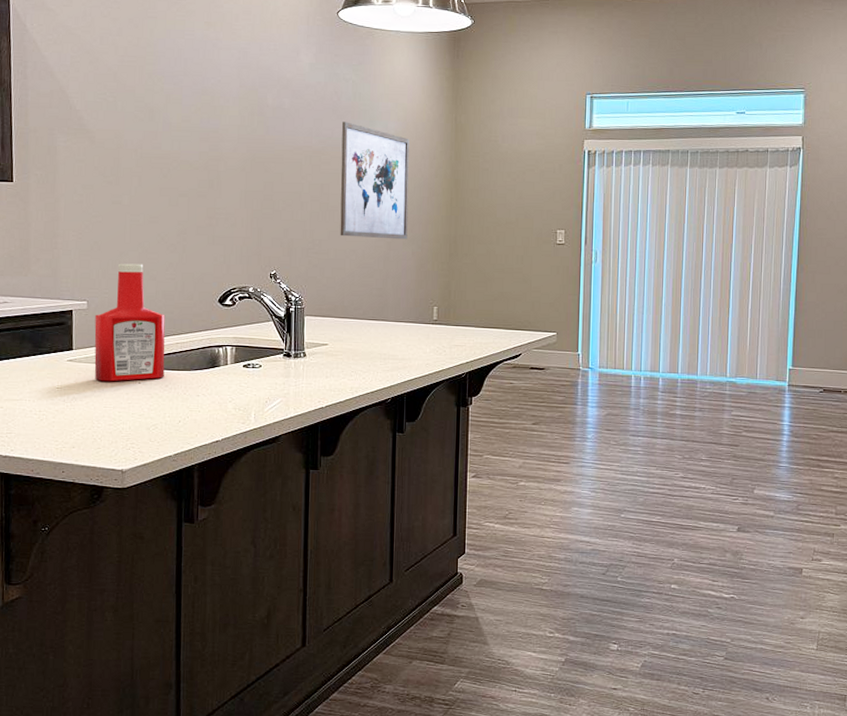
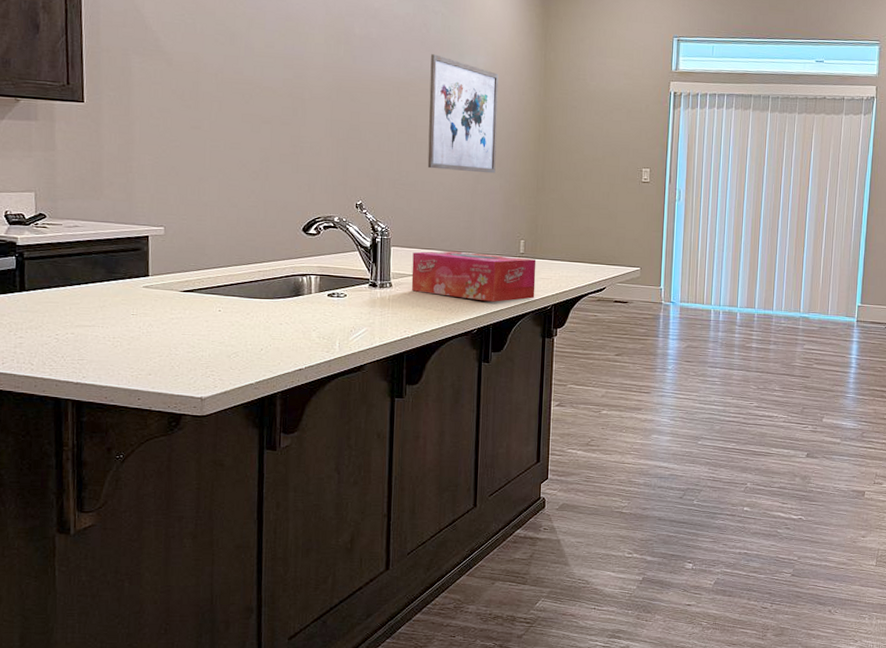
ketchup bottle: present [94,263,165,382] -> none [172,189,247,309]
tissue box: none [325,319,450,371] -> present [411,251,537,302]

